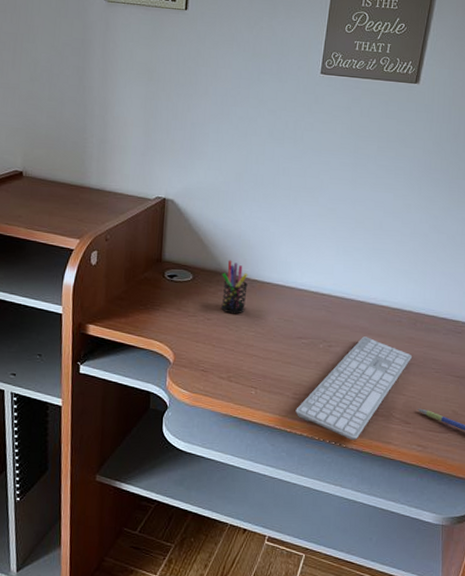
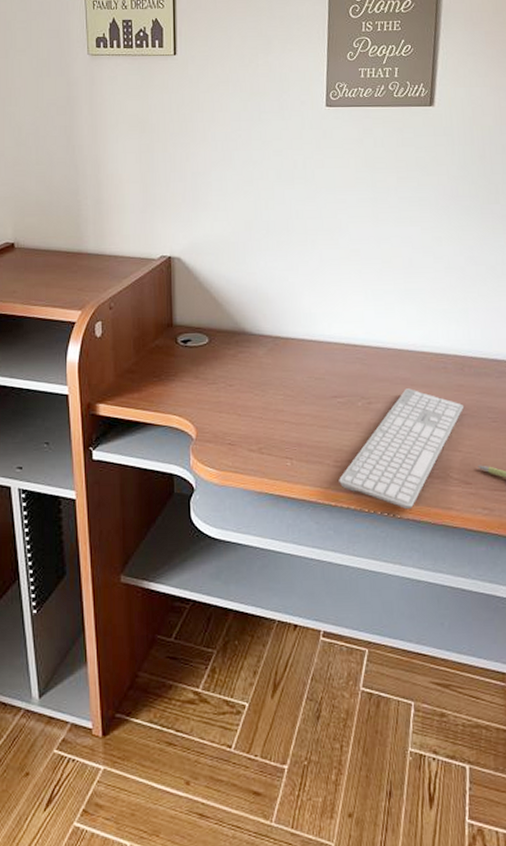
pen holder: present [221,260,248,314] -> none [241,317,270,377]

